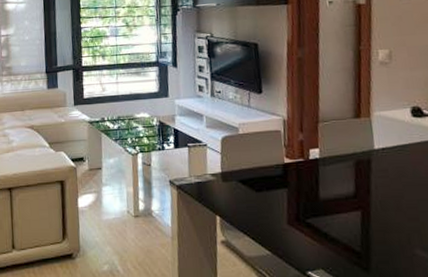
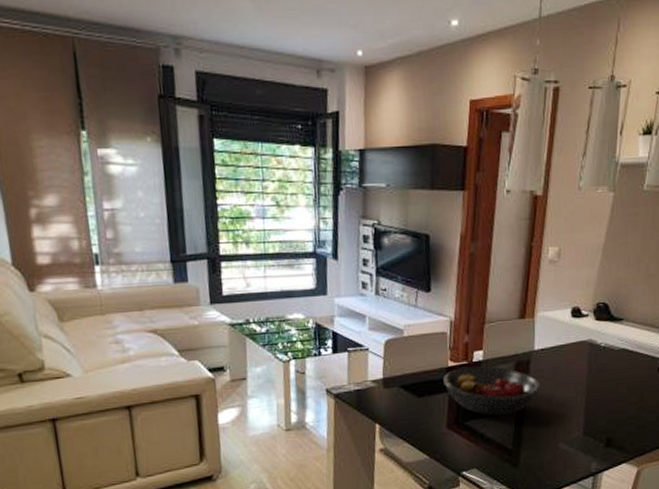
fruit bowl: none [279,164,388,215] -> present [442,366,542,416]

